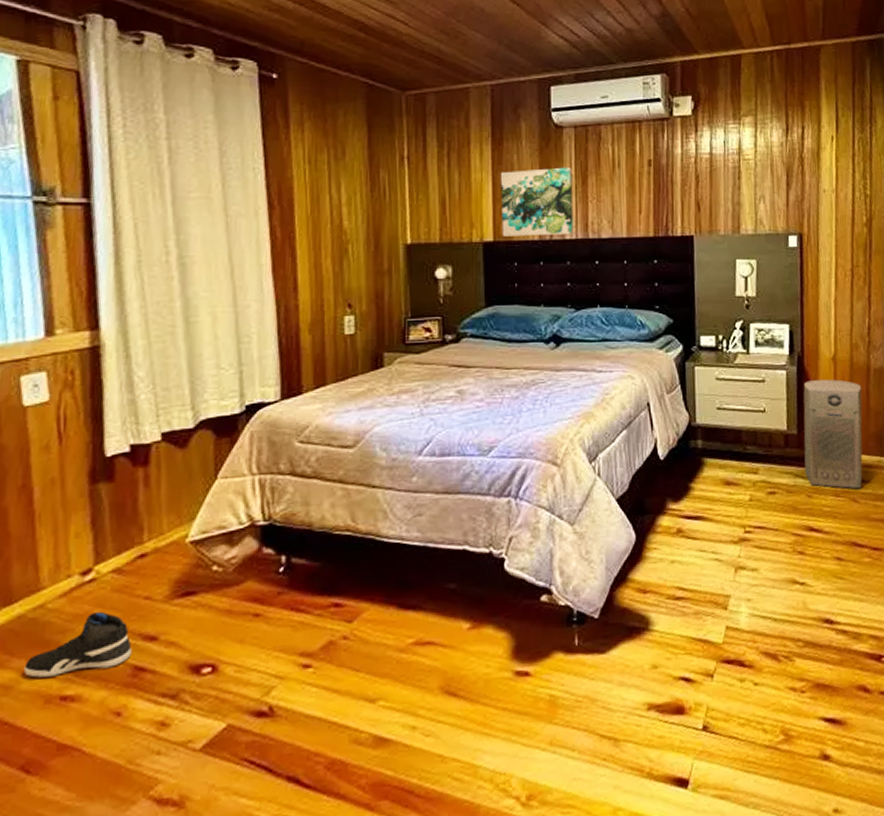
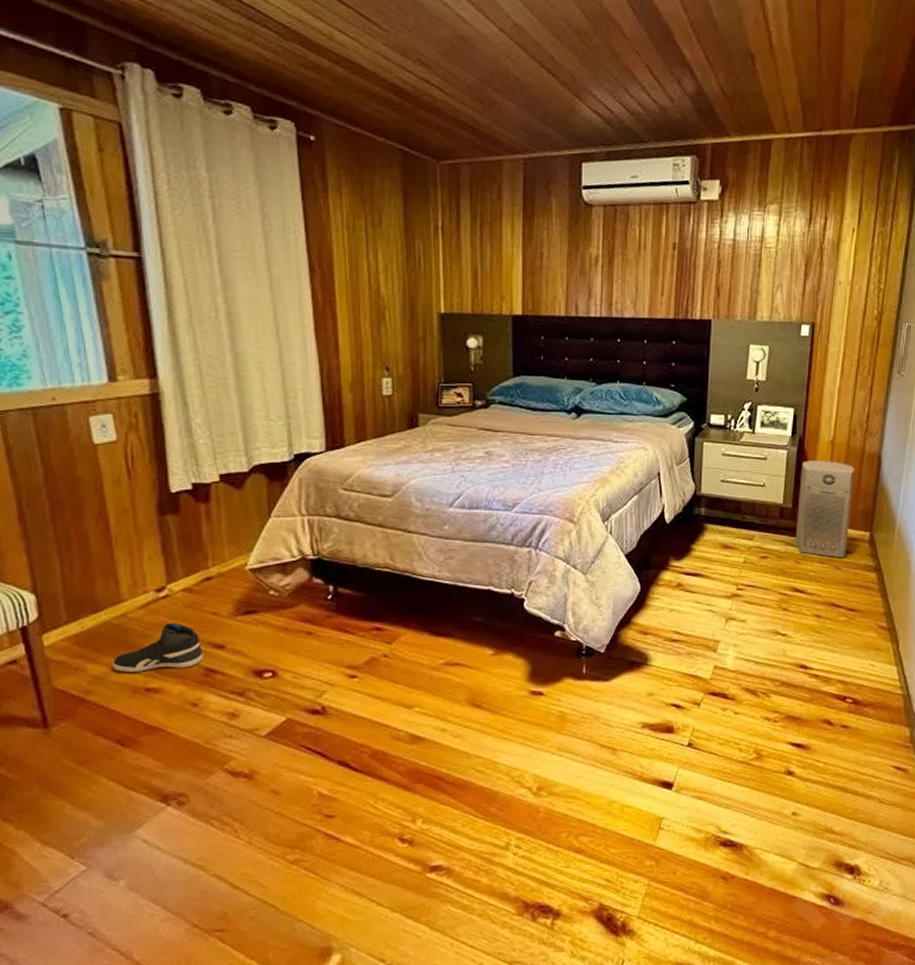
wall art: present [500,167,574,236] -> none [530,246,600,313]

